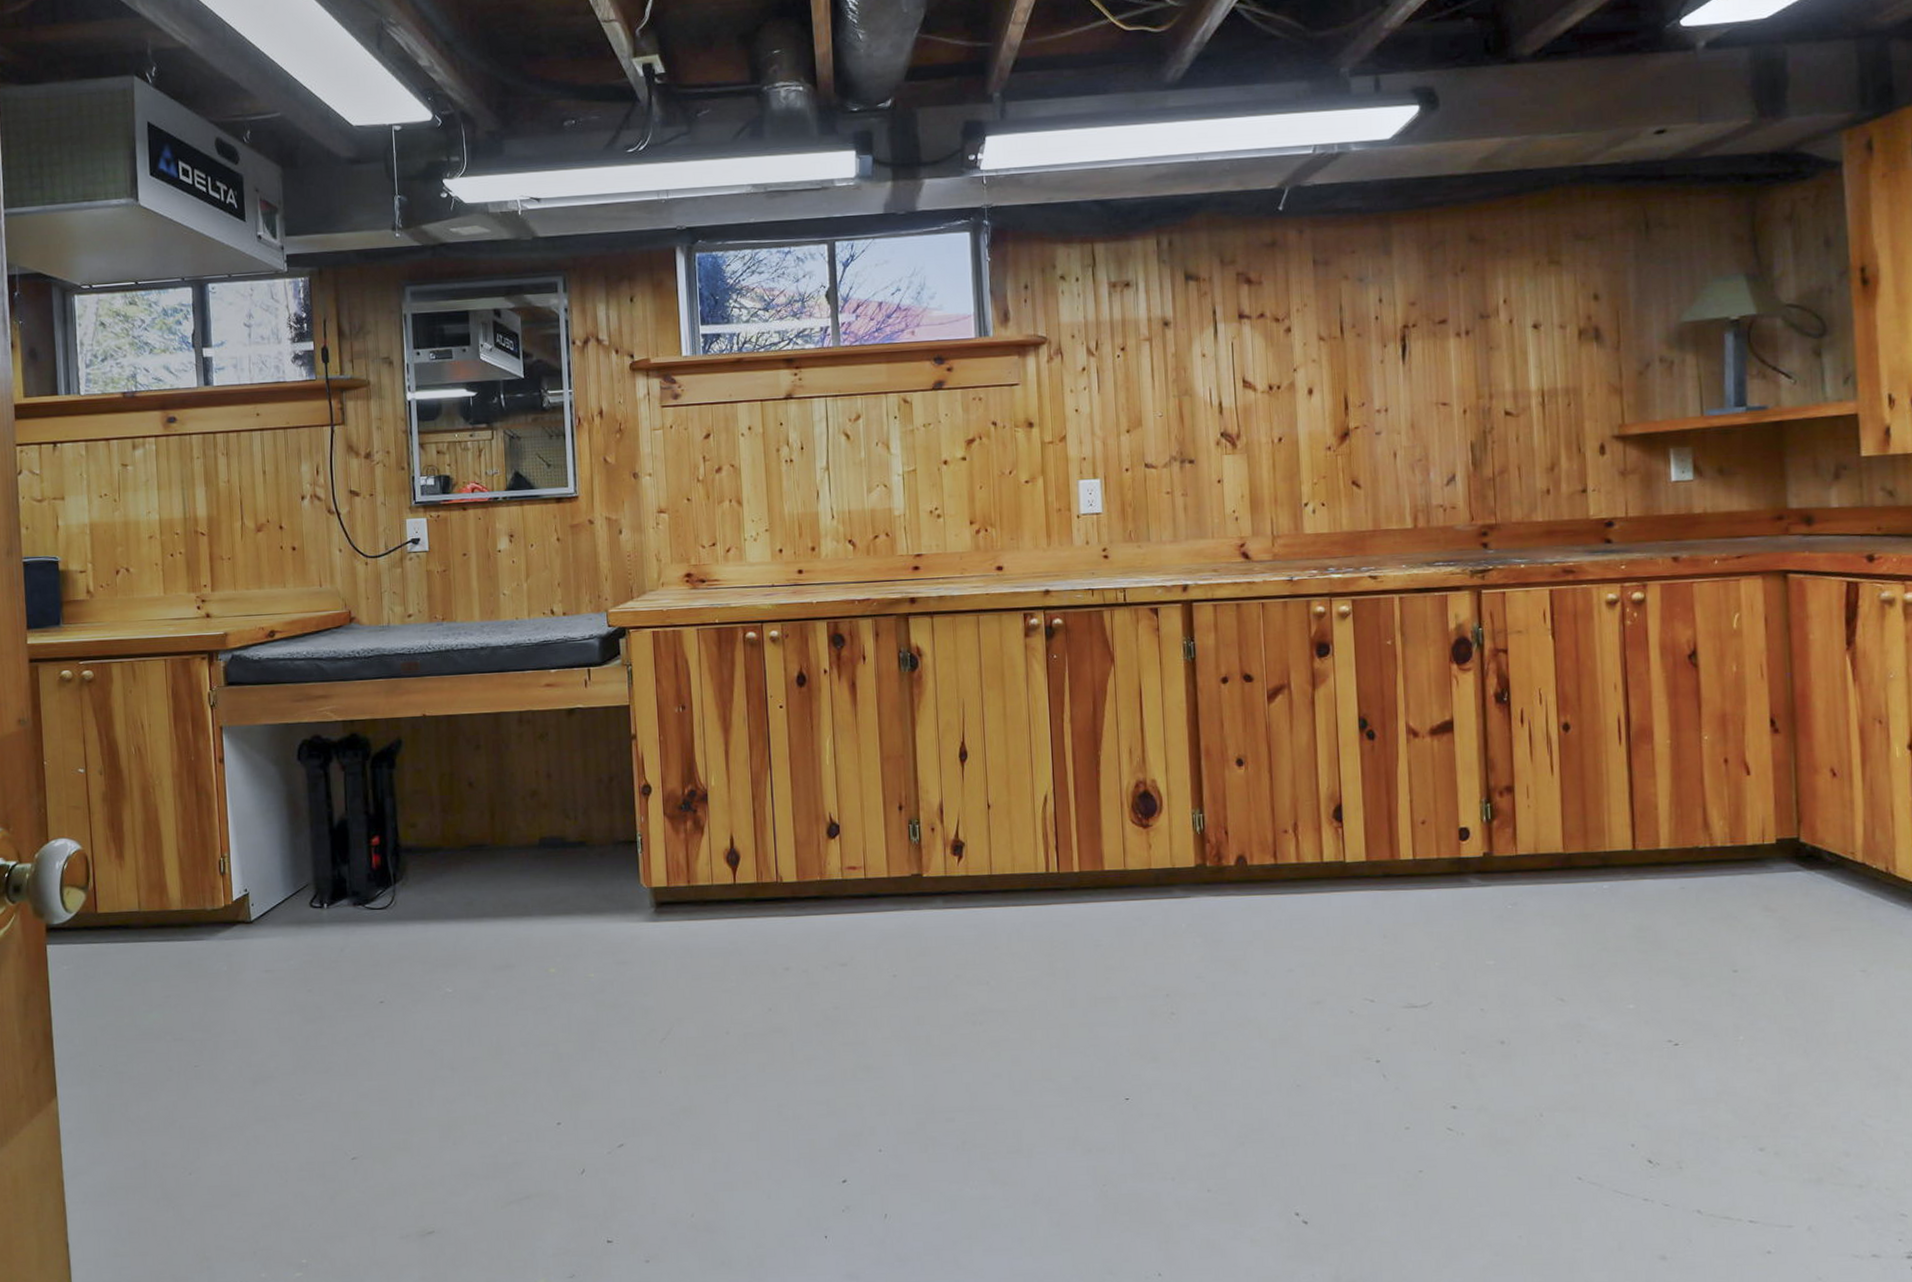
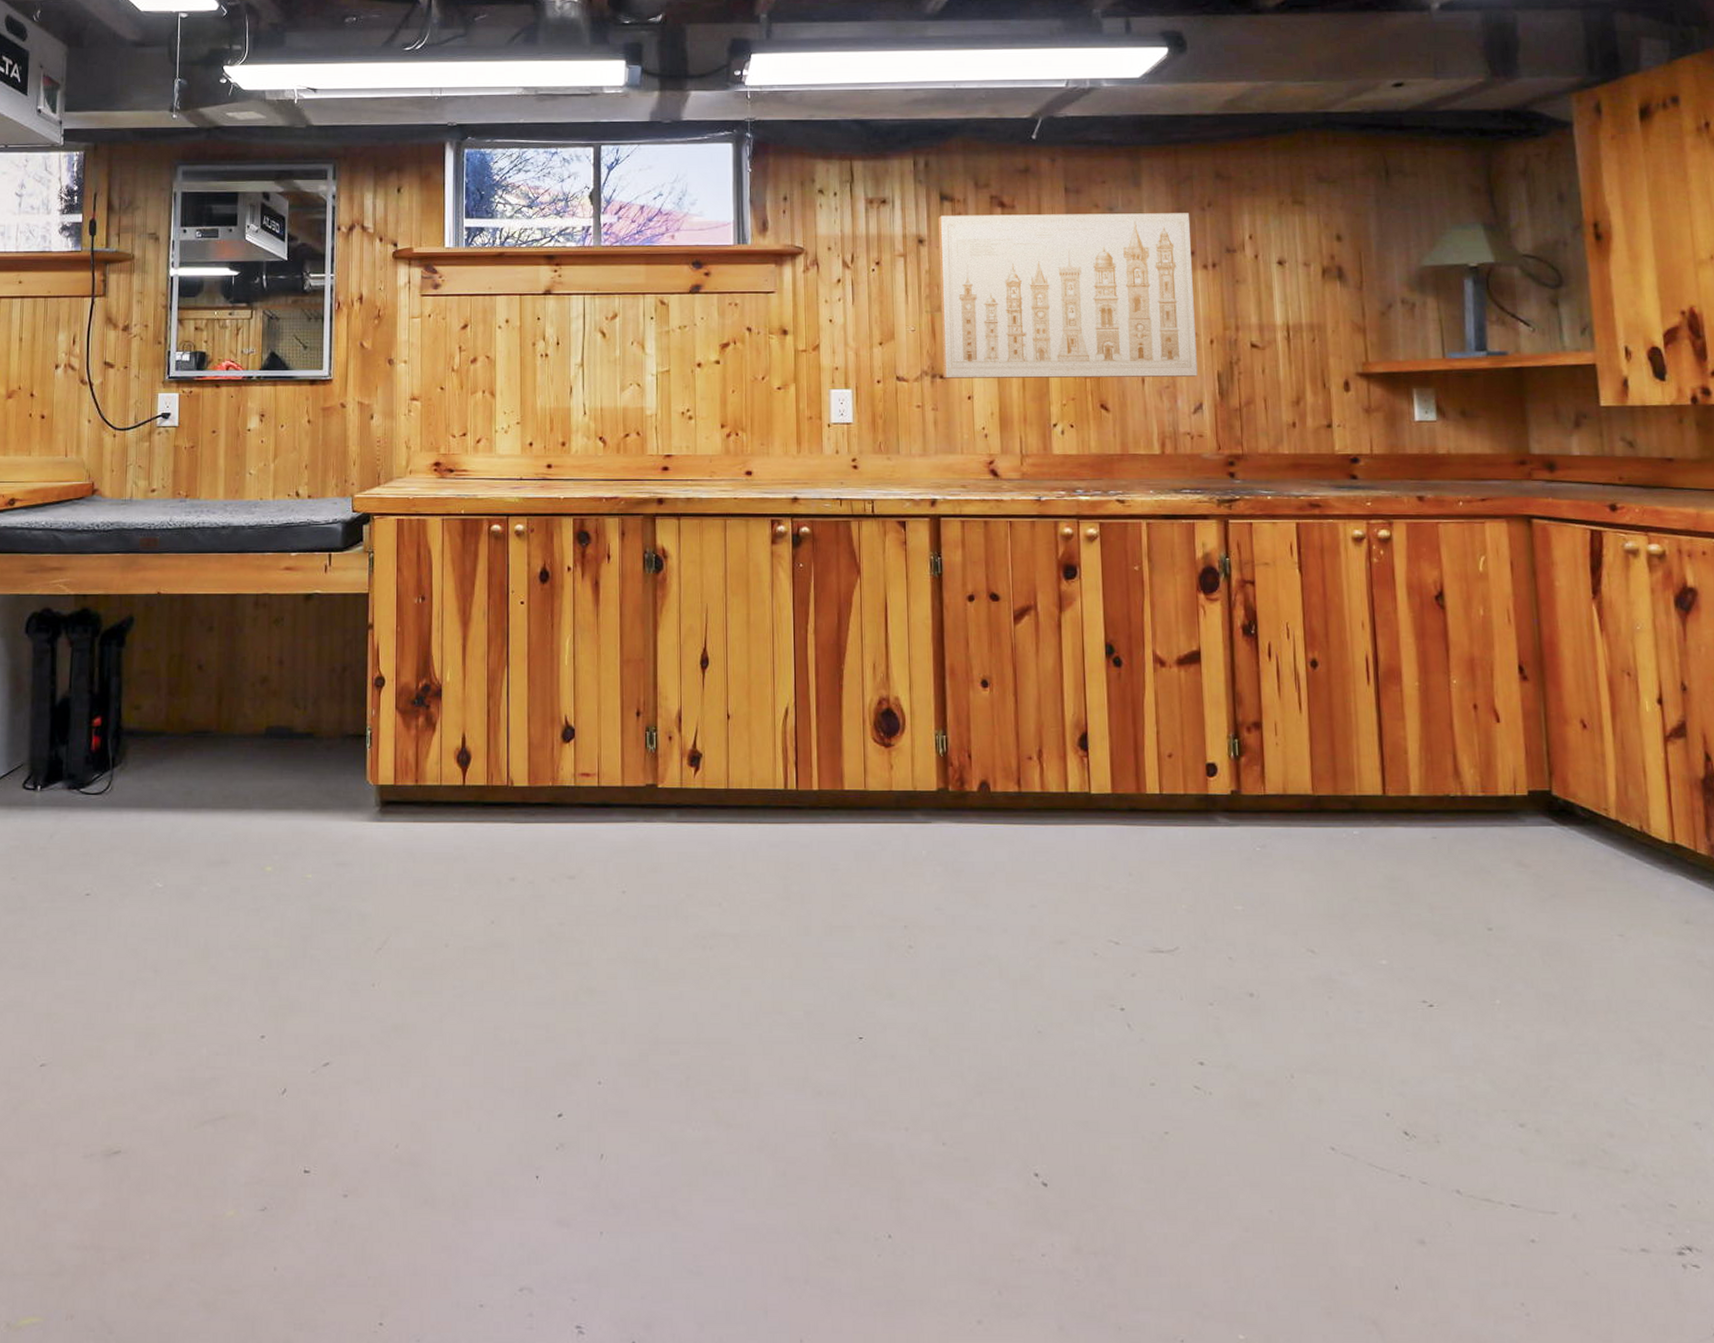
wall art: none [1183,279,1451,463] -> present [937,213,1198,378]

